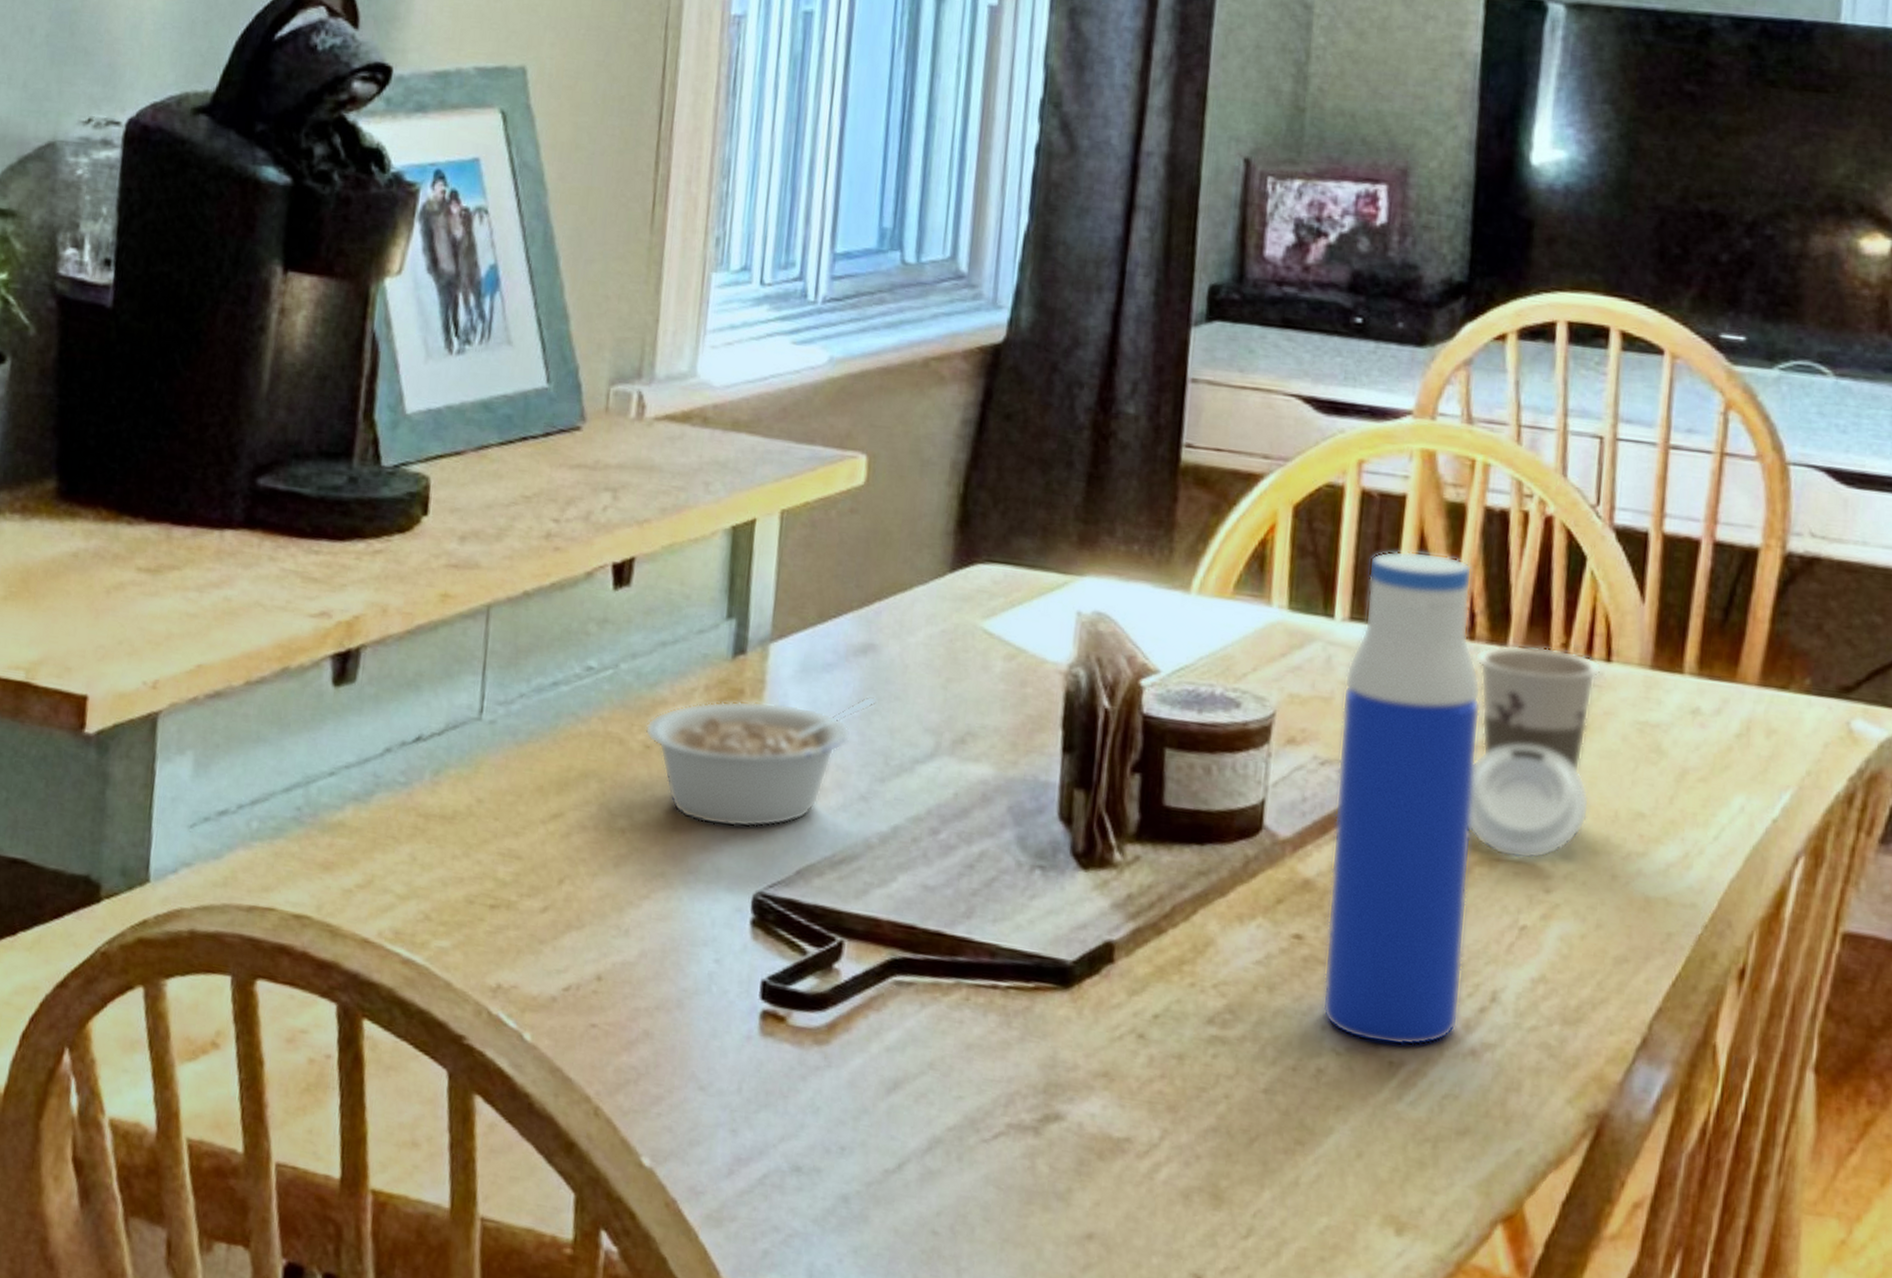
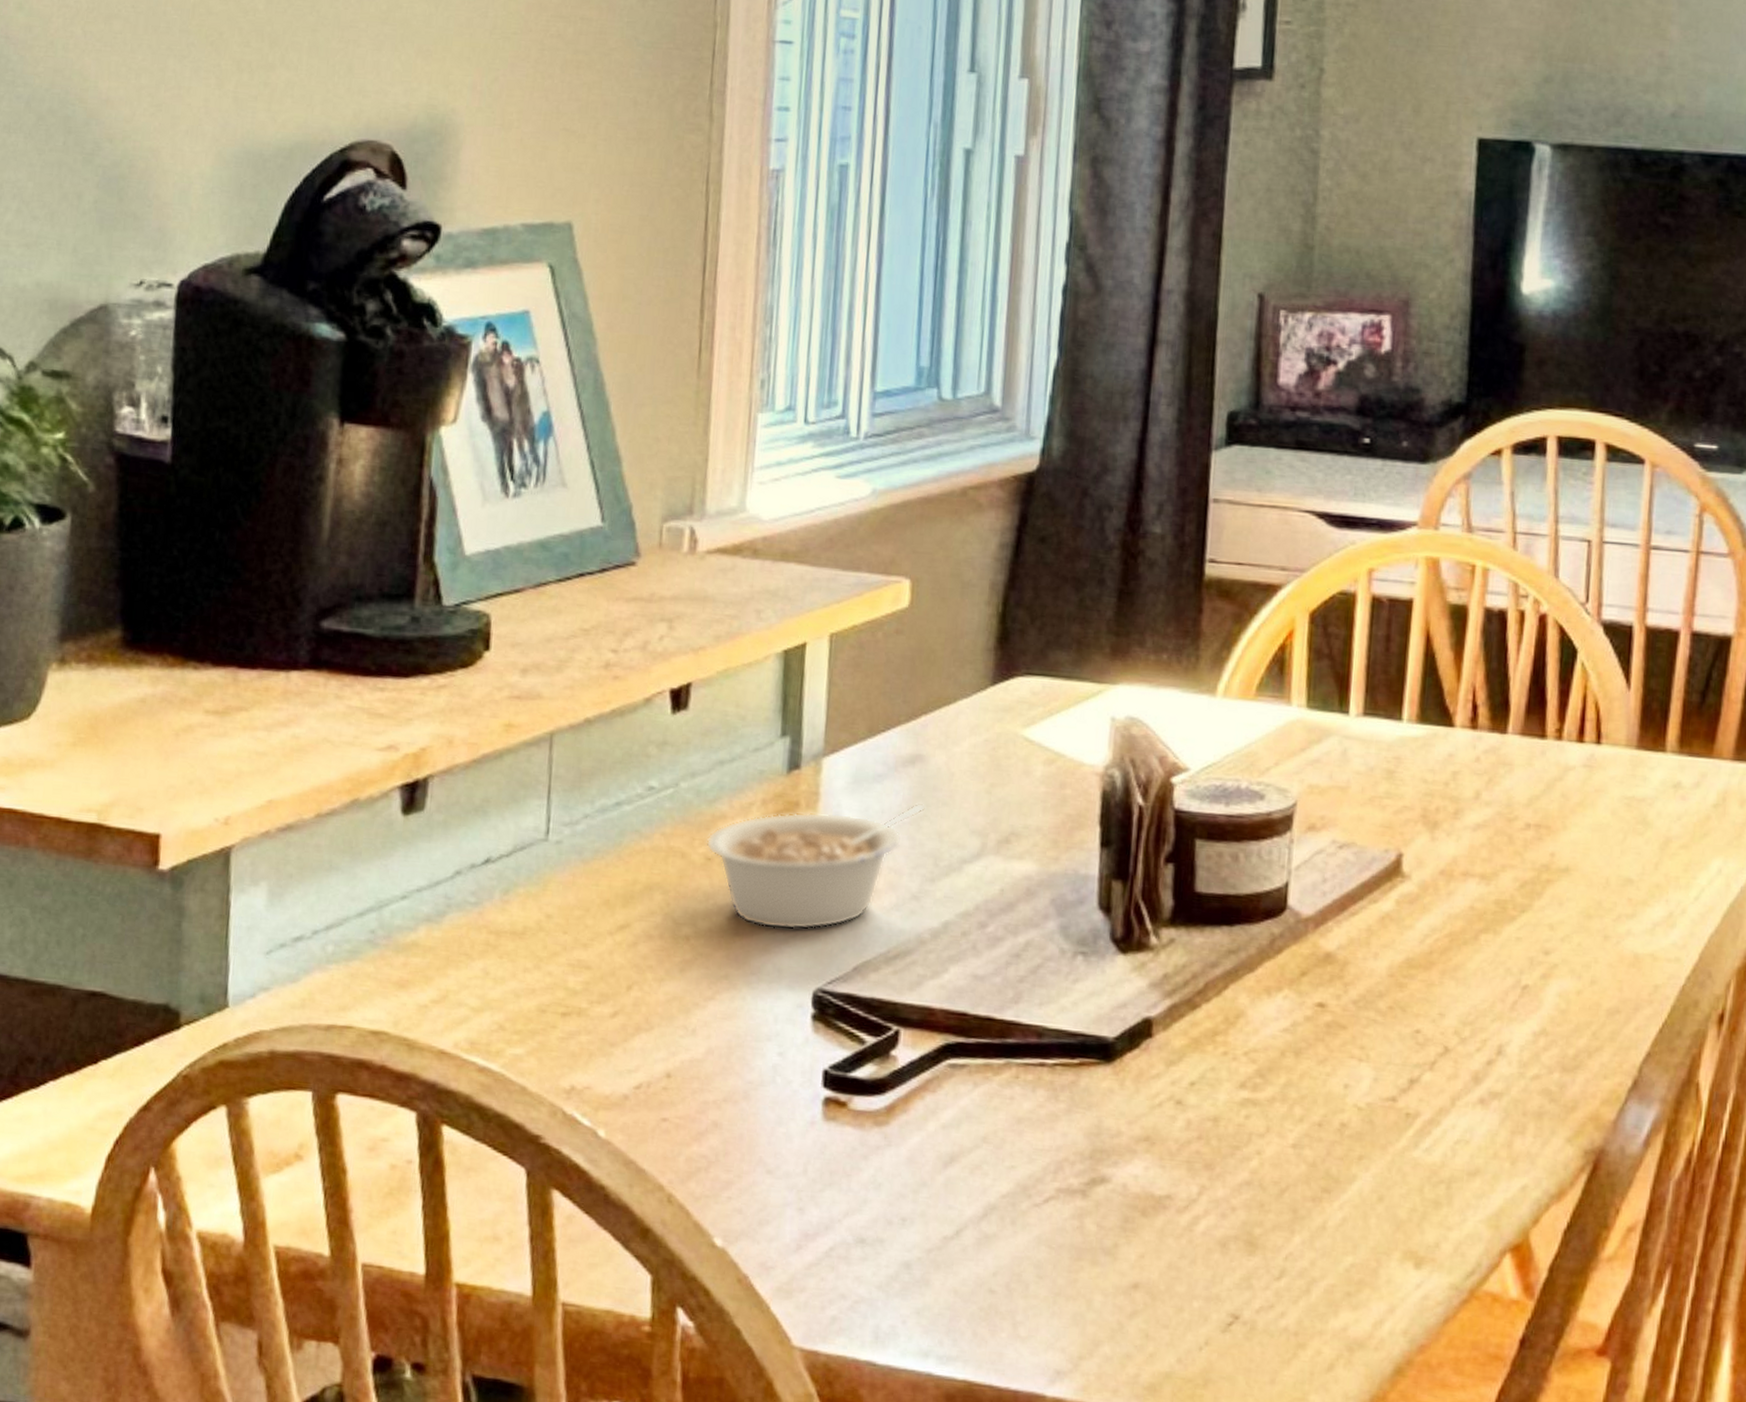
water bottle: present [1322,550,1481,1046] -> none [1344,650,1484,1099]
cup: present [1469,645,1602,860] -> none [1475,732,1593,926]

